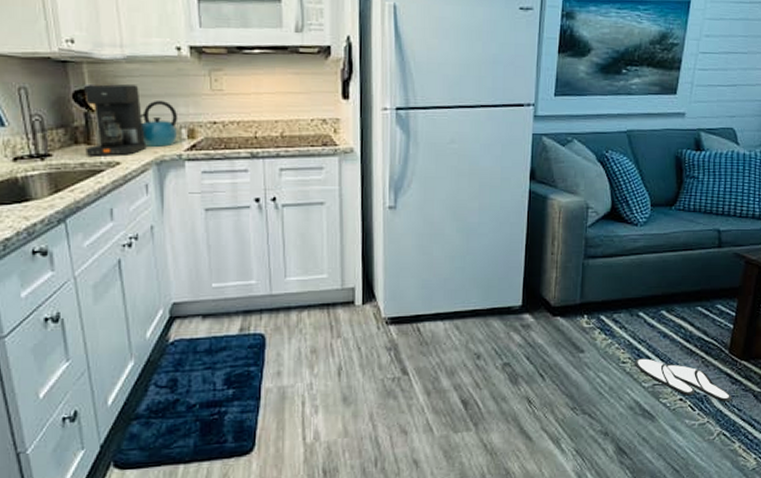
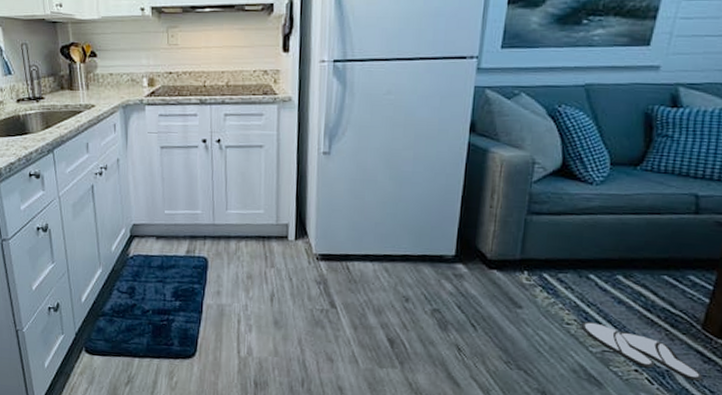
coffee maker: present [84,84,147,156] -> none [69,40,115,100]
kettle: present [141,101,178,148] -> none [111,54,141,94]

